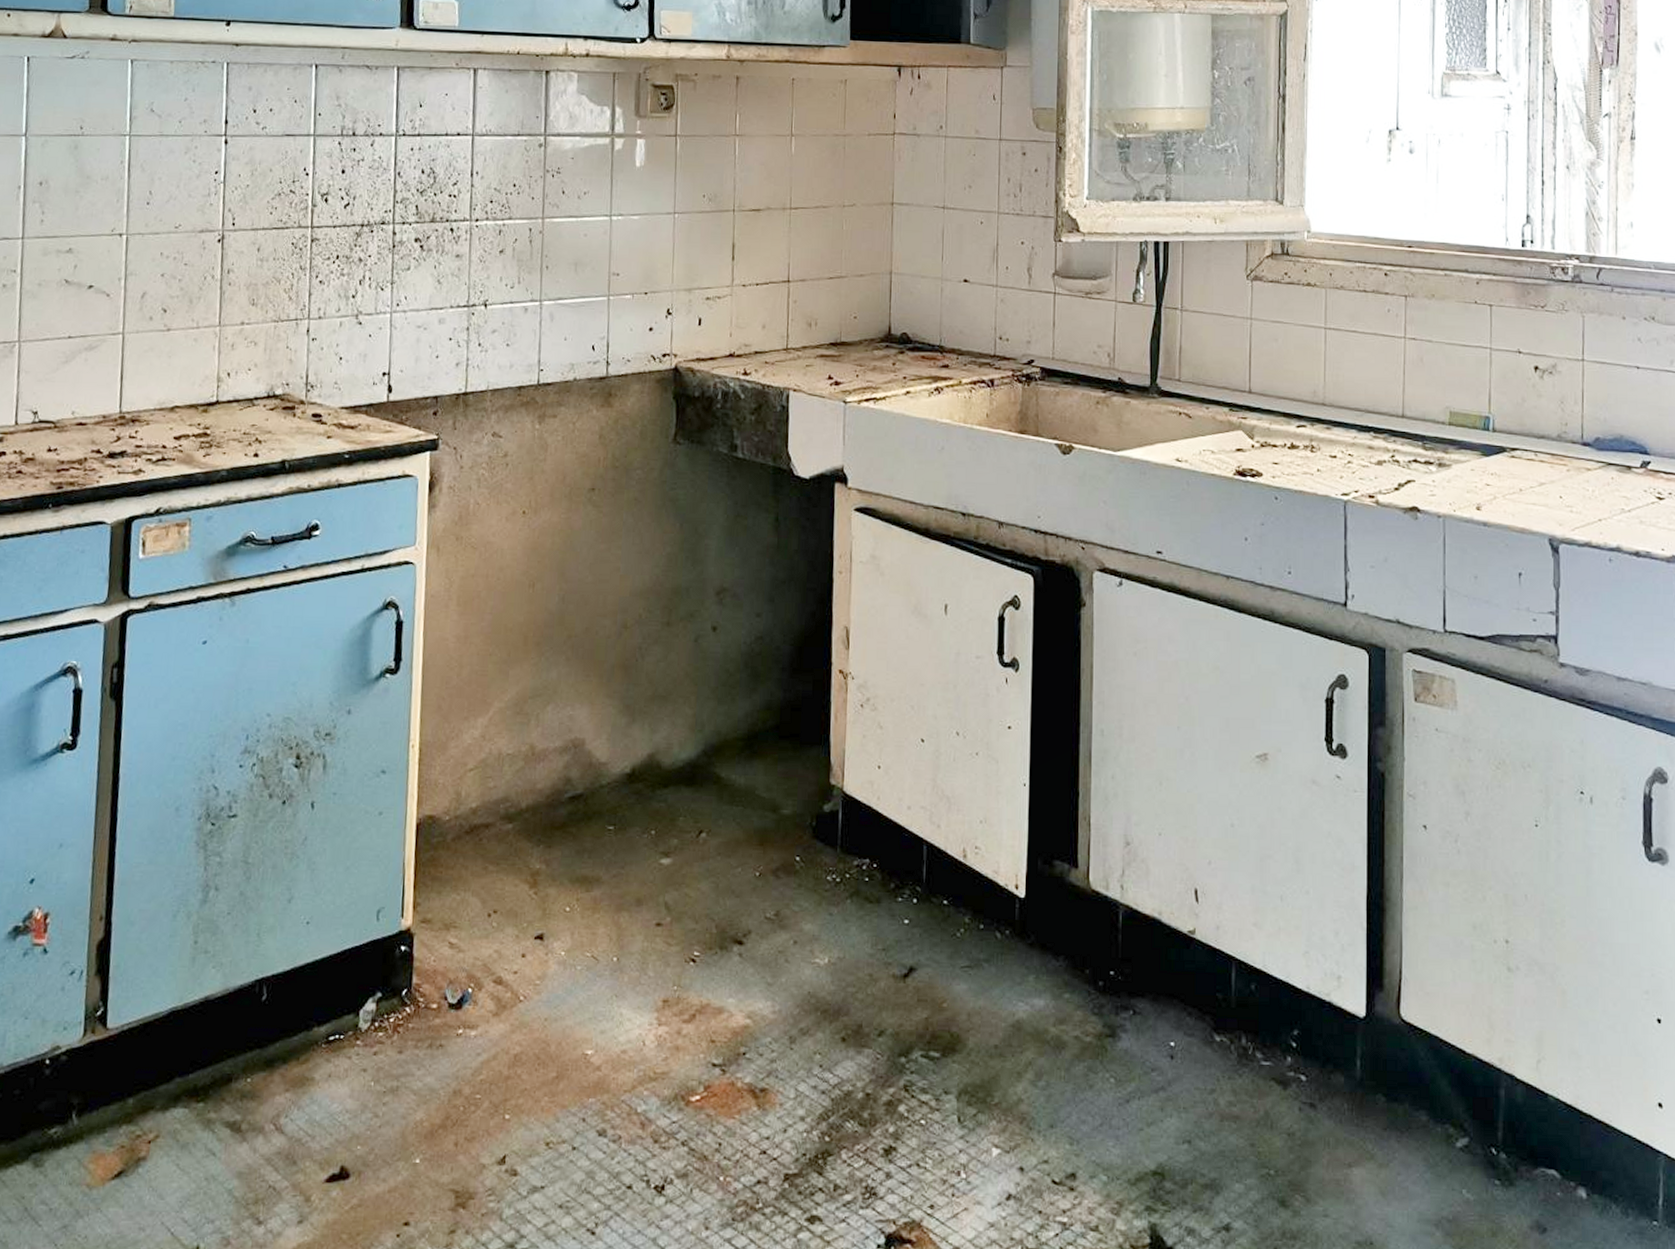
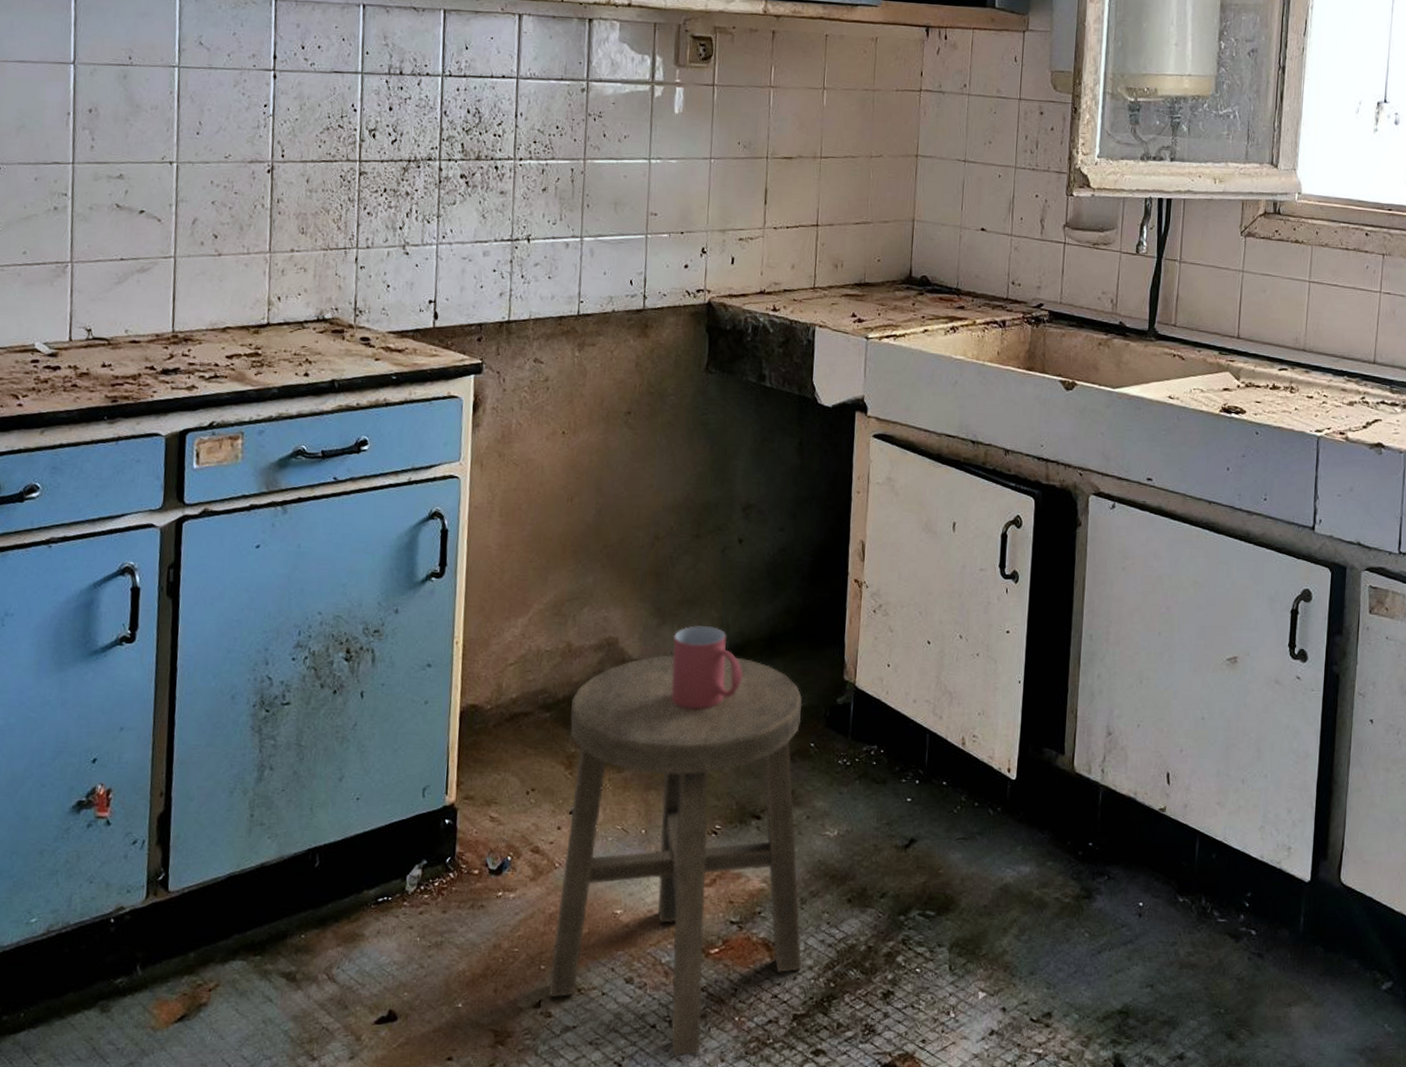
stool: none [513,756,793,1223] -> present [548,654,803,1056]
mug: none [643,724,720,819] -> present [671,626,743,709]

